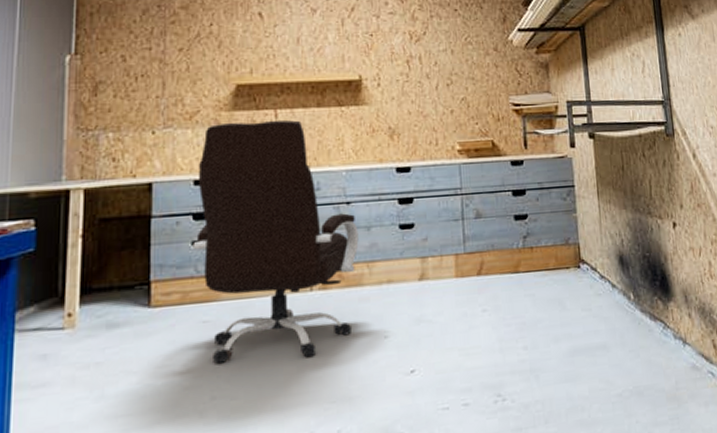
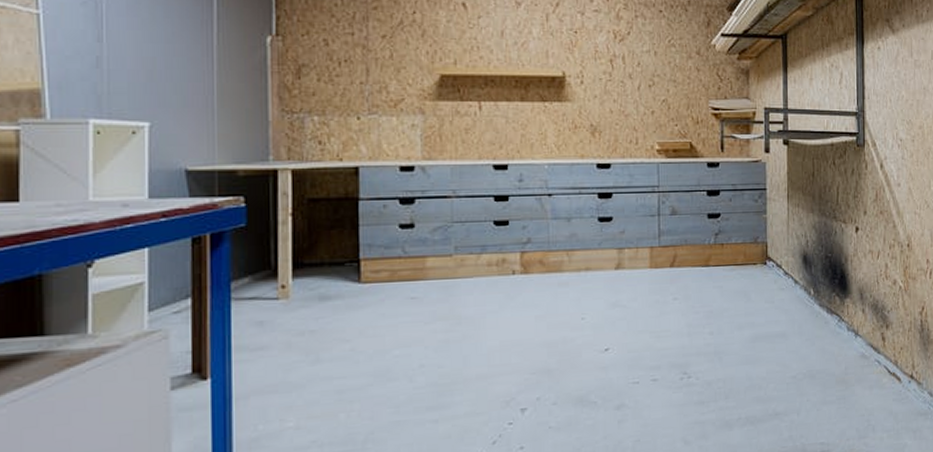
office chair: present [193,119,359,364] -> none [400,112,559,336]

